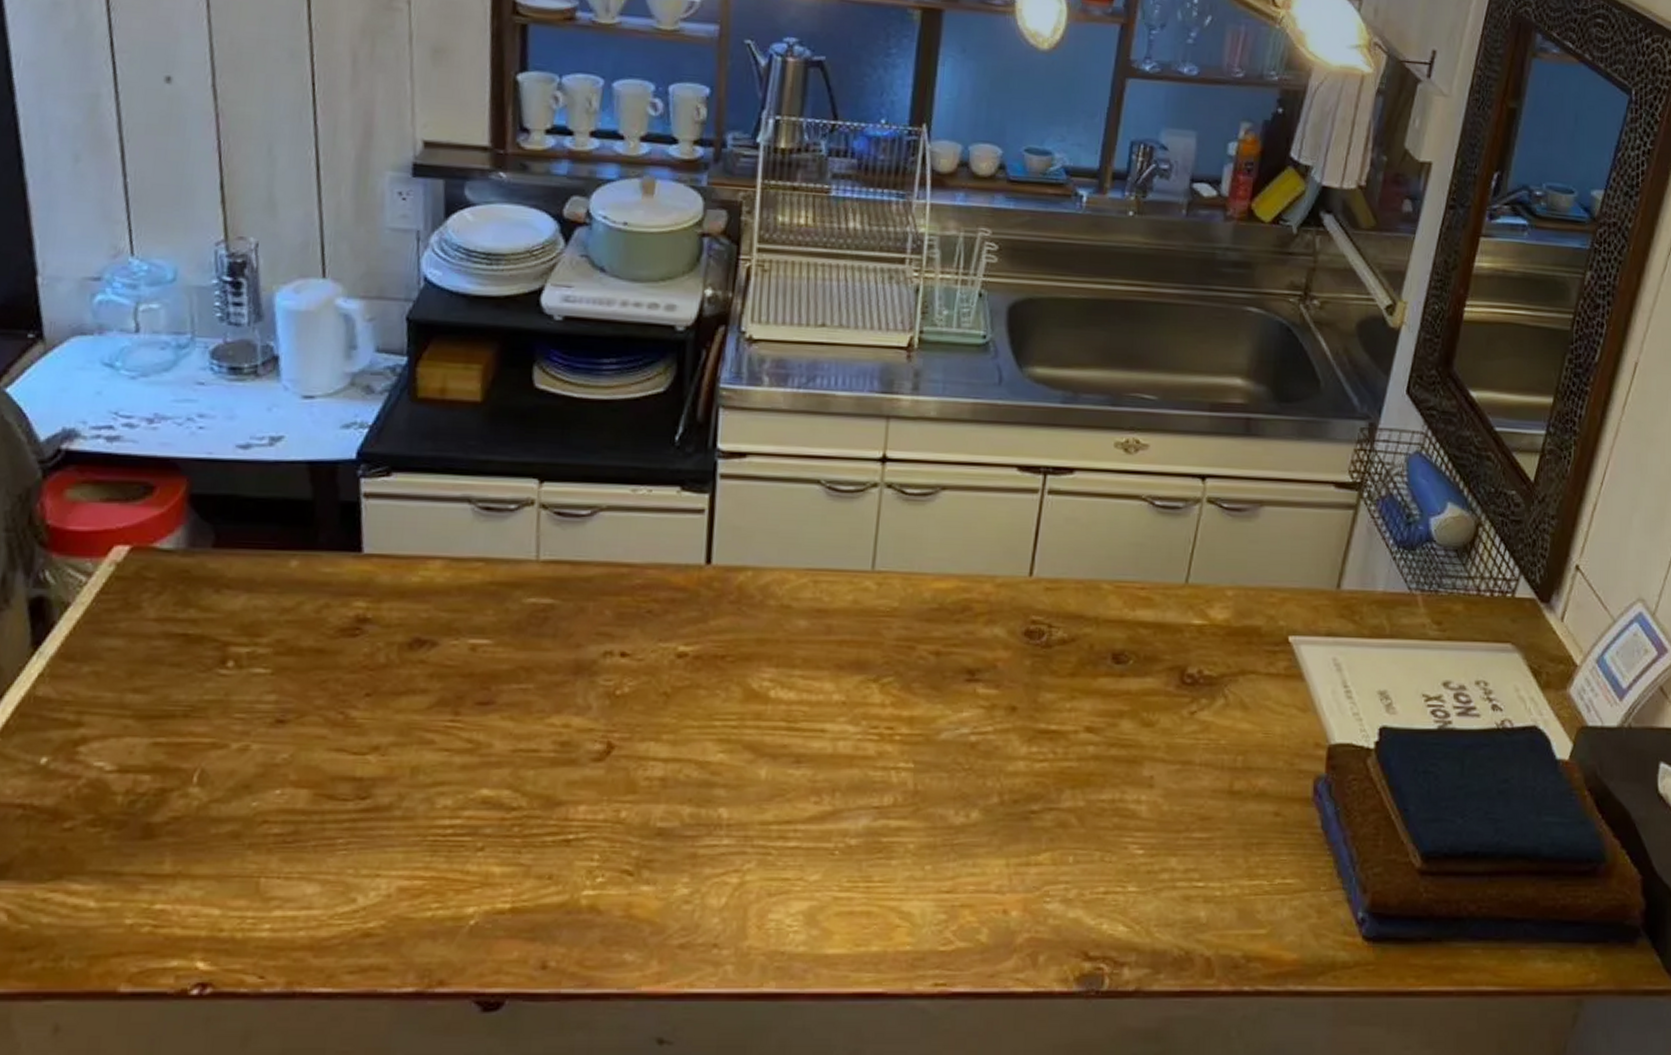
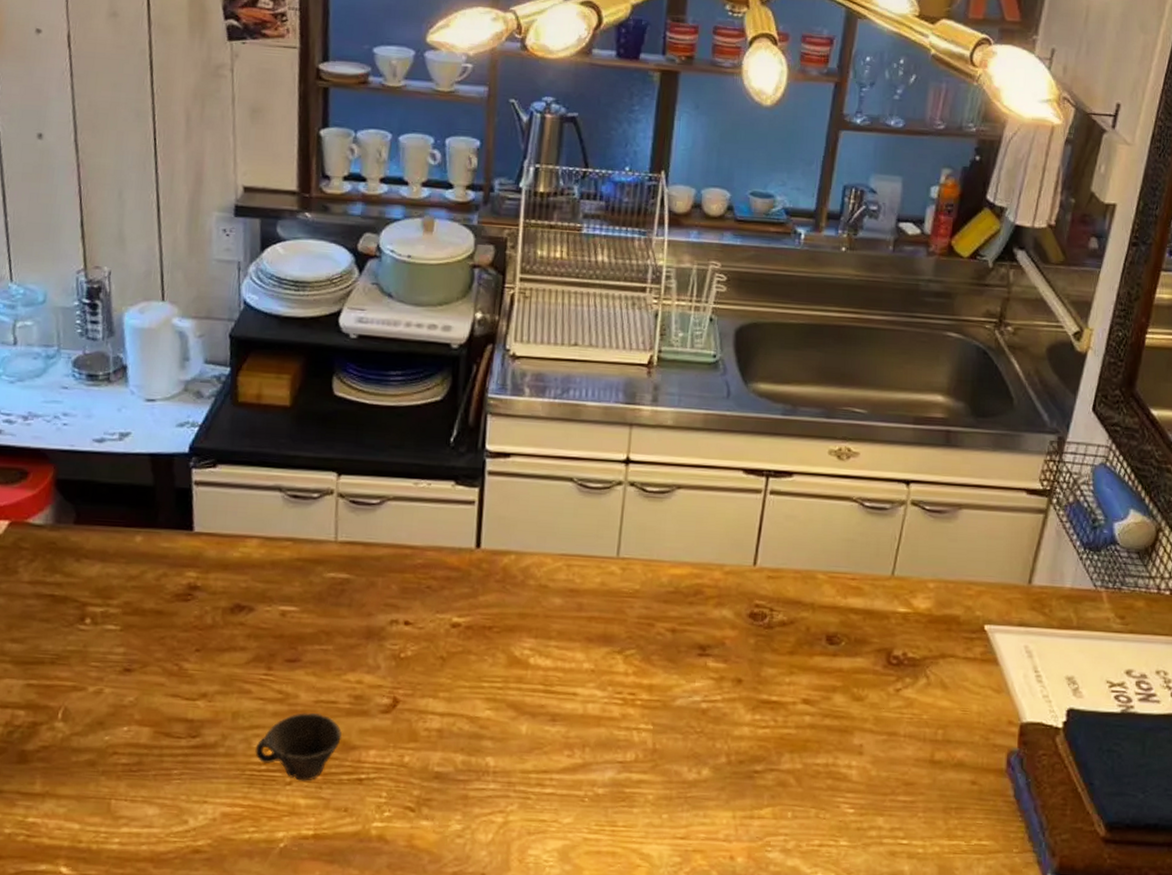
cup: none [439,765,546,846] -> present [255,713,342,781]

